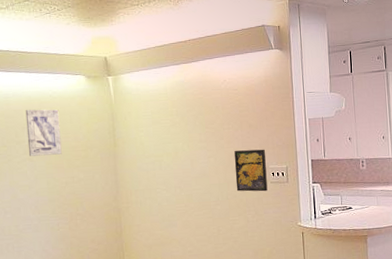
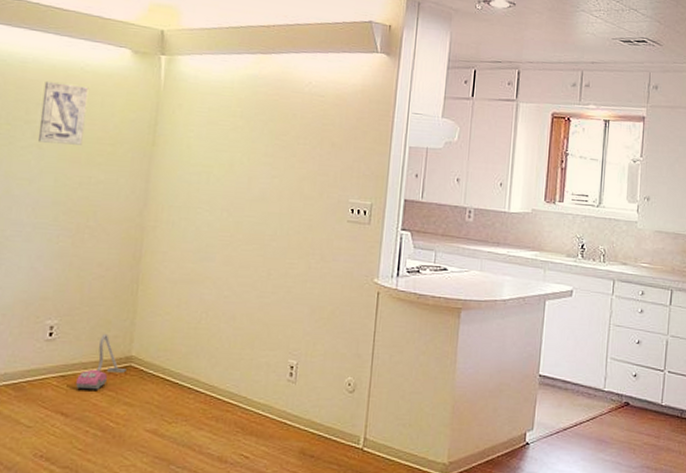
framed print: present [234,149,268,192] -> none [301,174,347,232]

